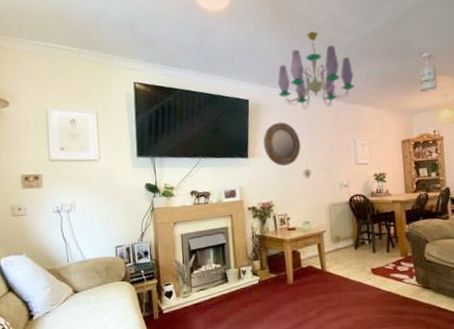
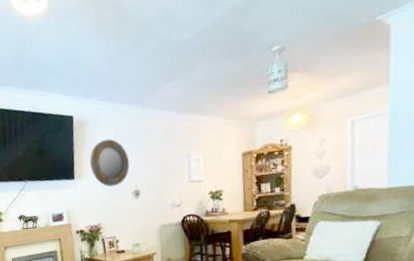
chandelier: present [277,31,354,110] -> none [103,30,190,124]

